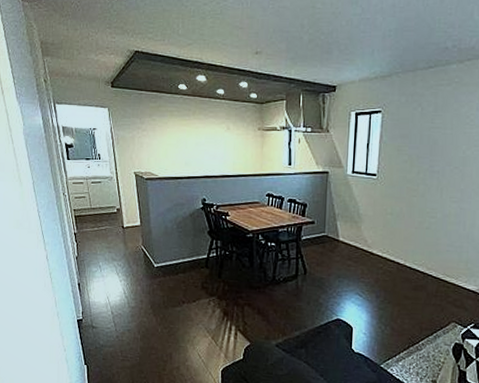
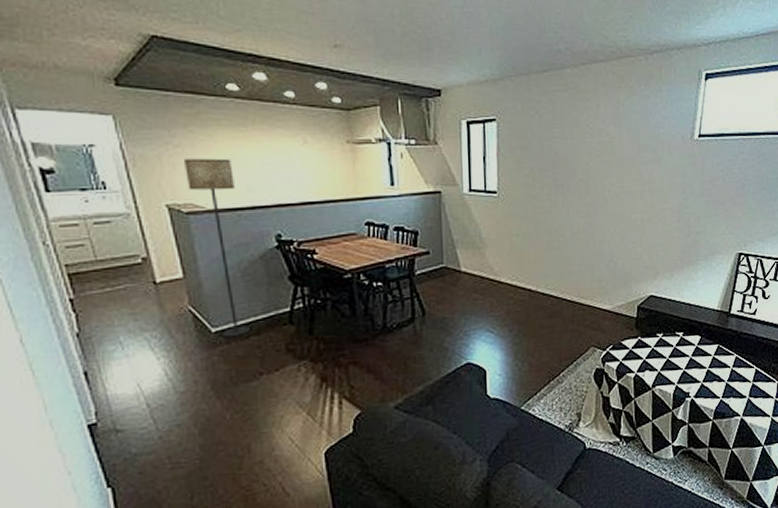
floor lamp: none [147,139,179,273] -> present [183,158,250,338]

